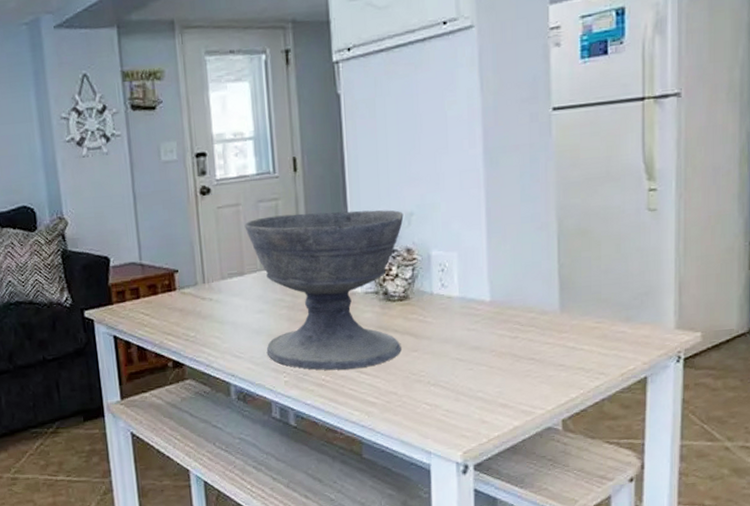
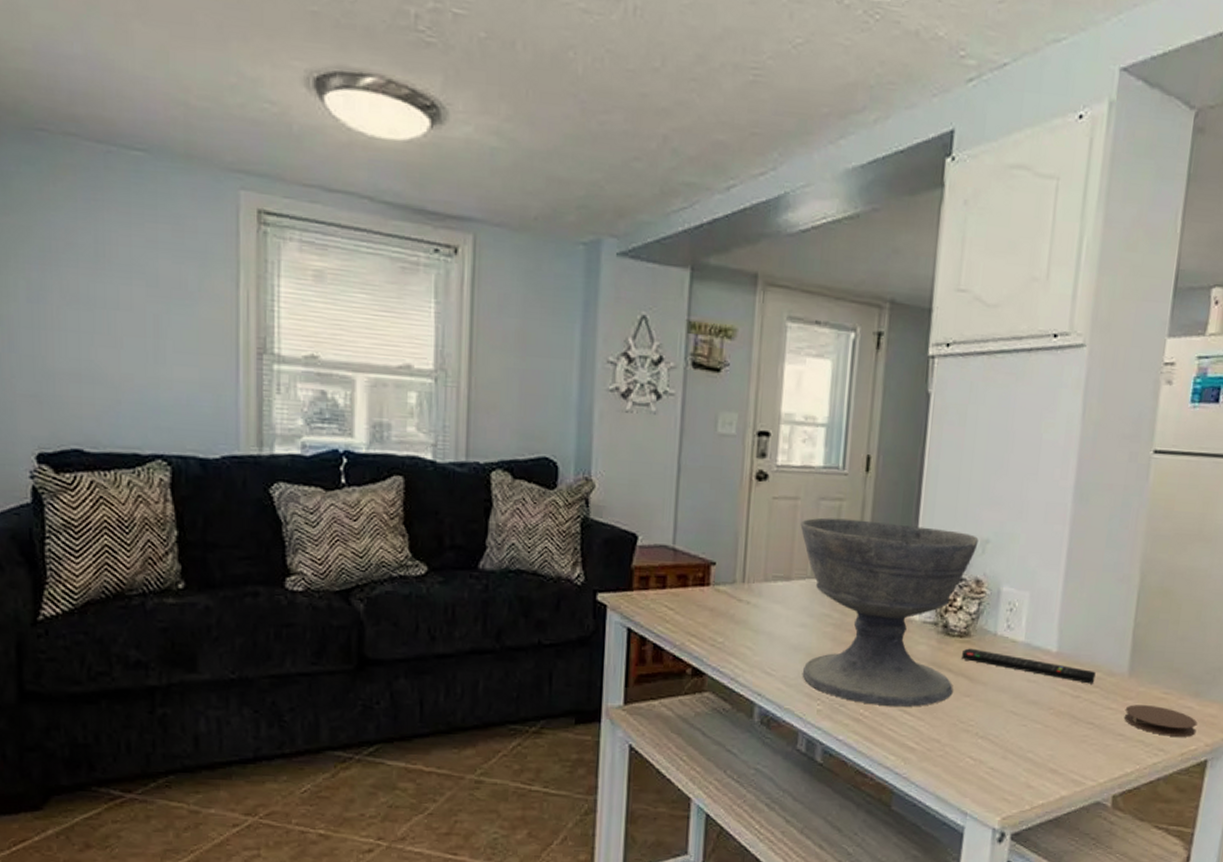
remote control: none [404,309,529,325] -> present [962,648,1096,684]
coaster: none [561,335,632,361] -> present [1124,704,1198,737]

